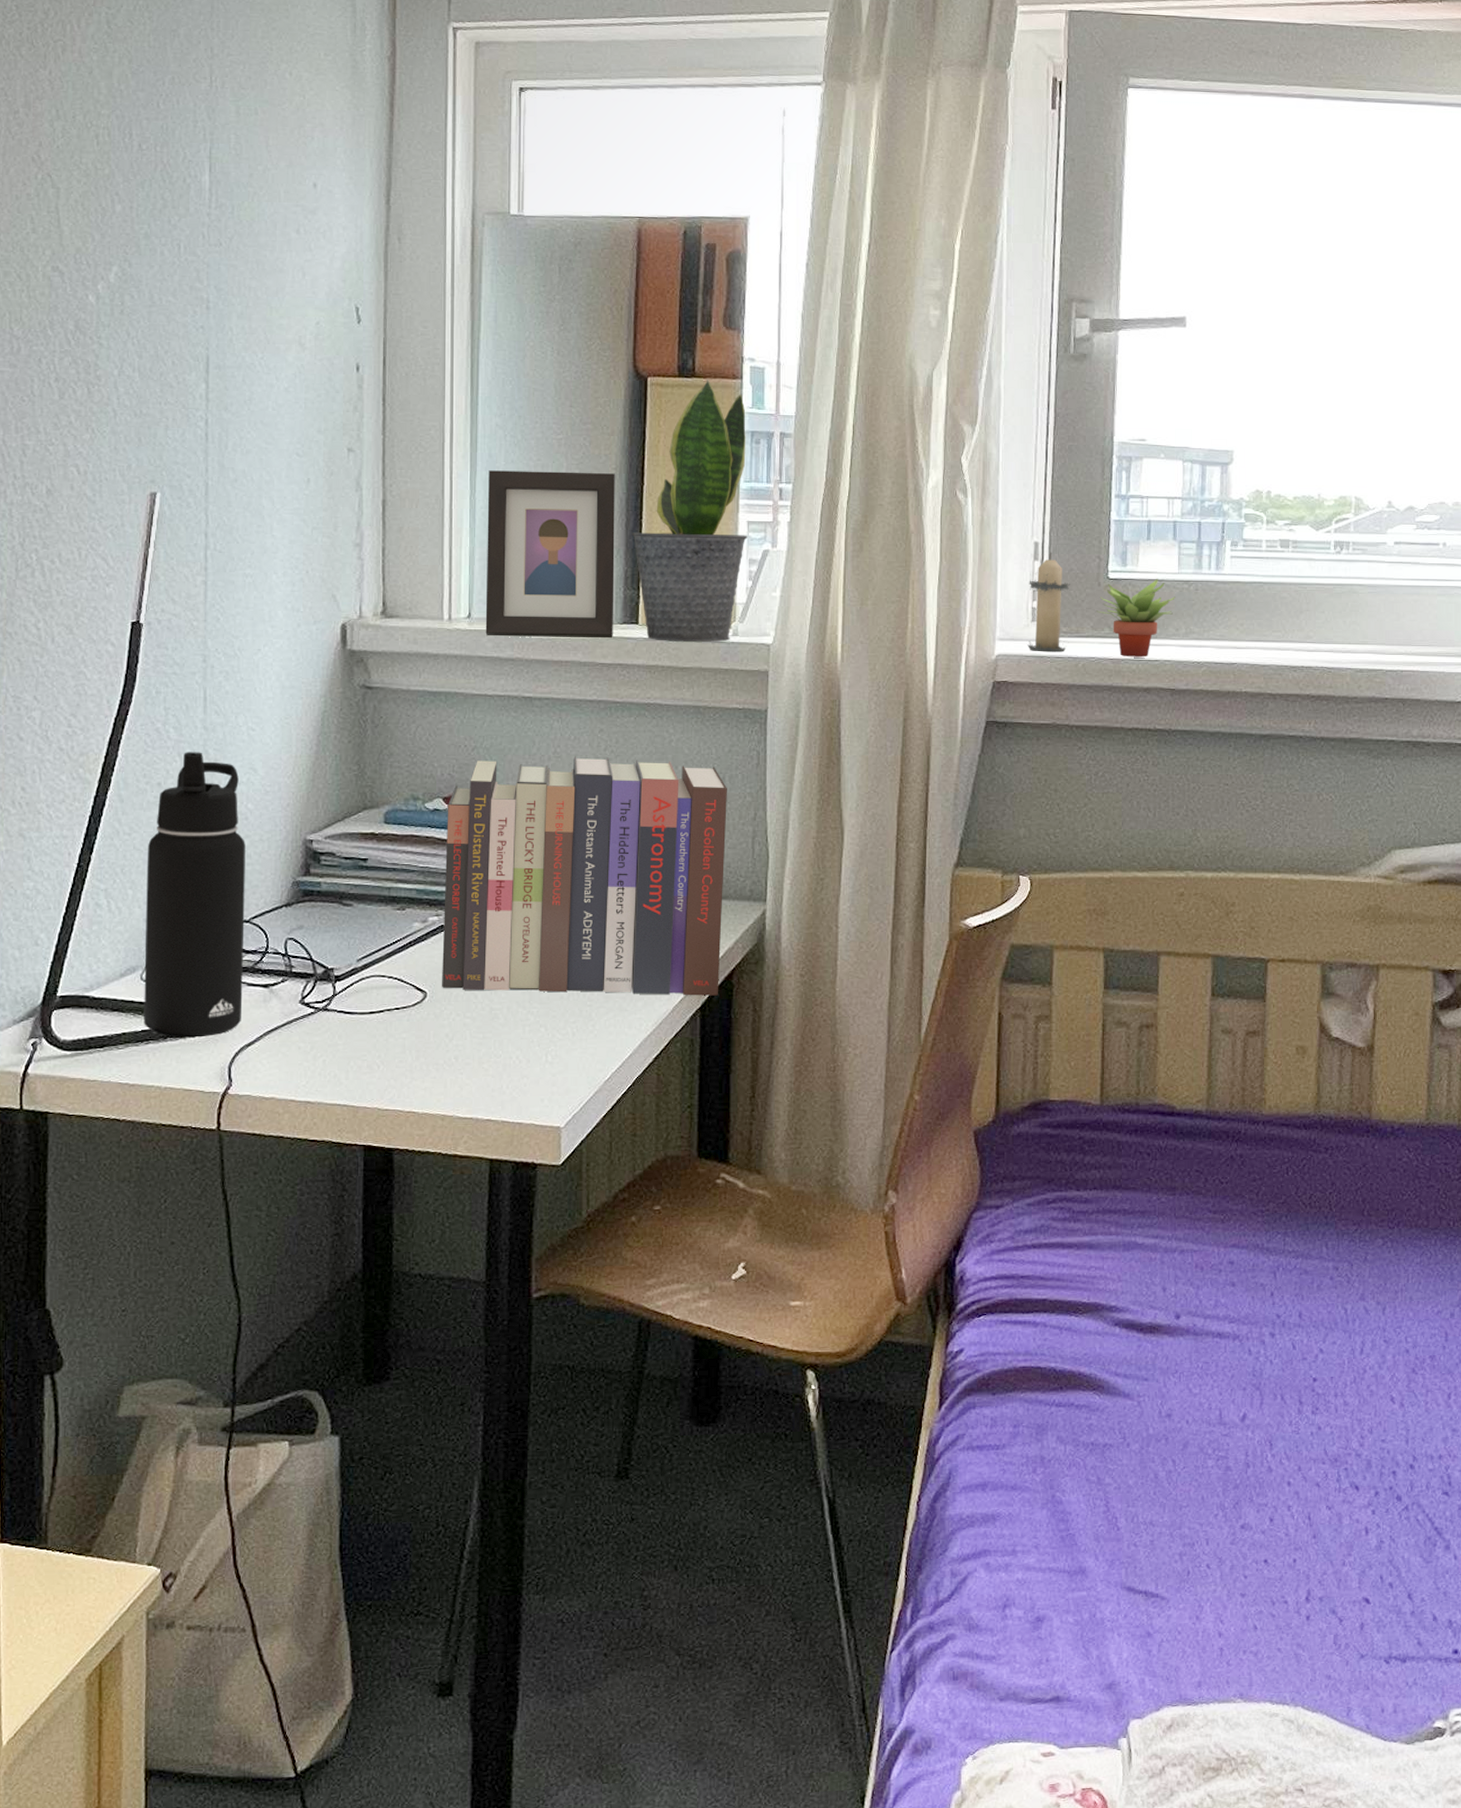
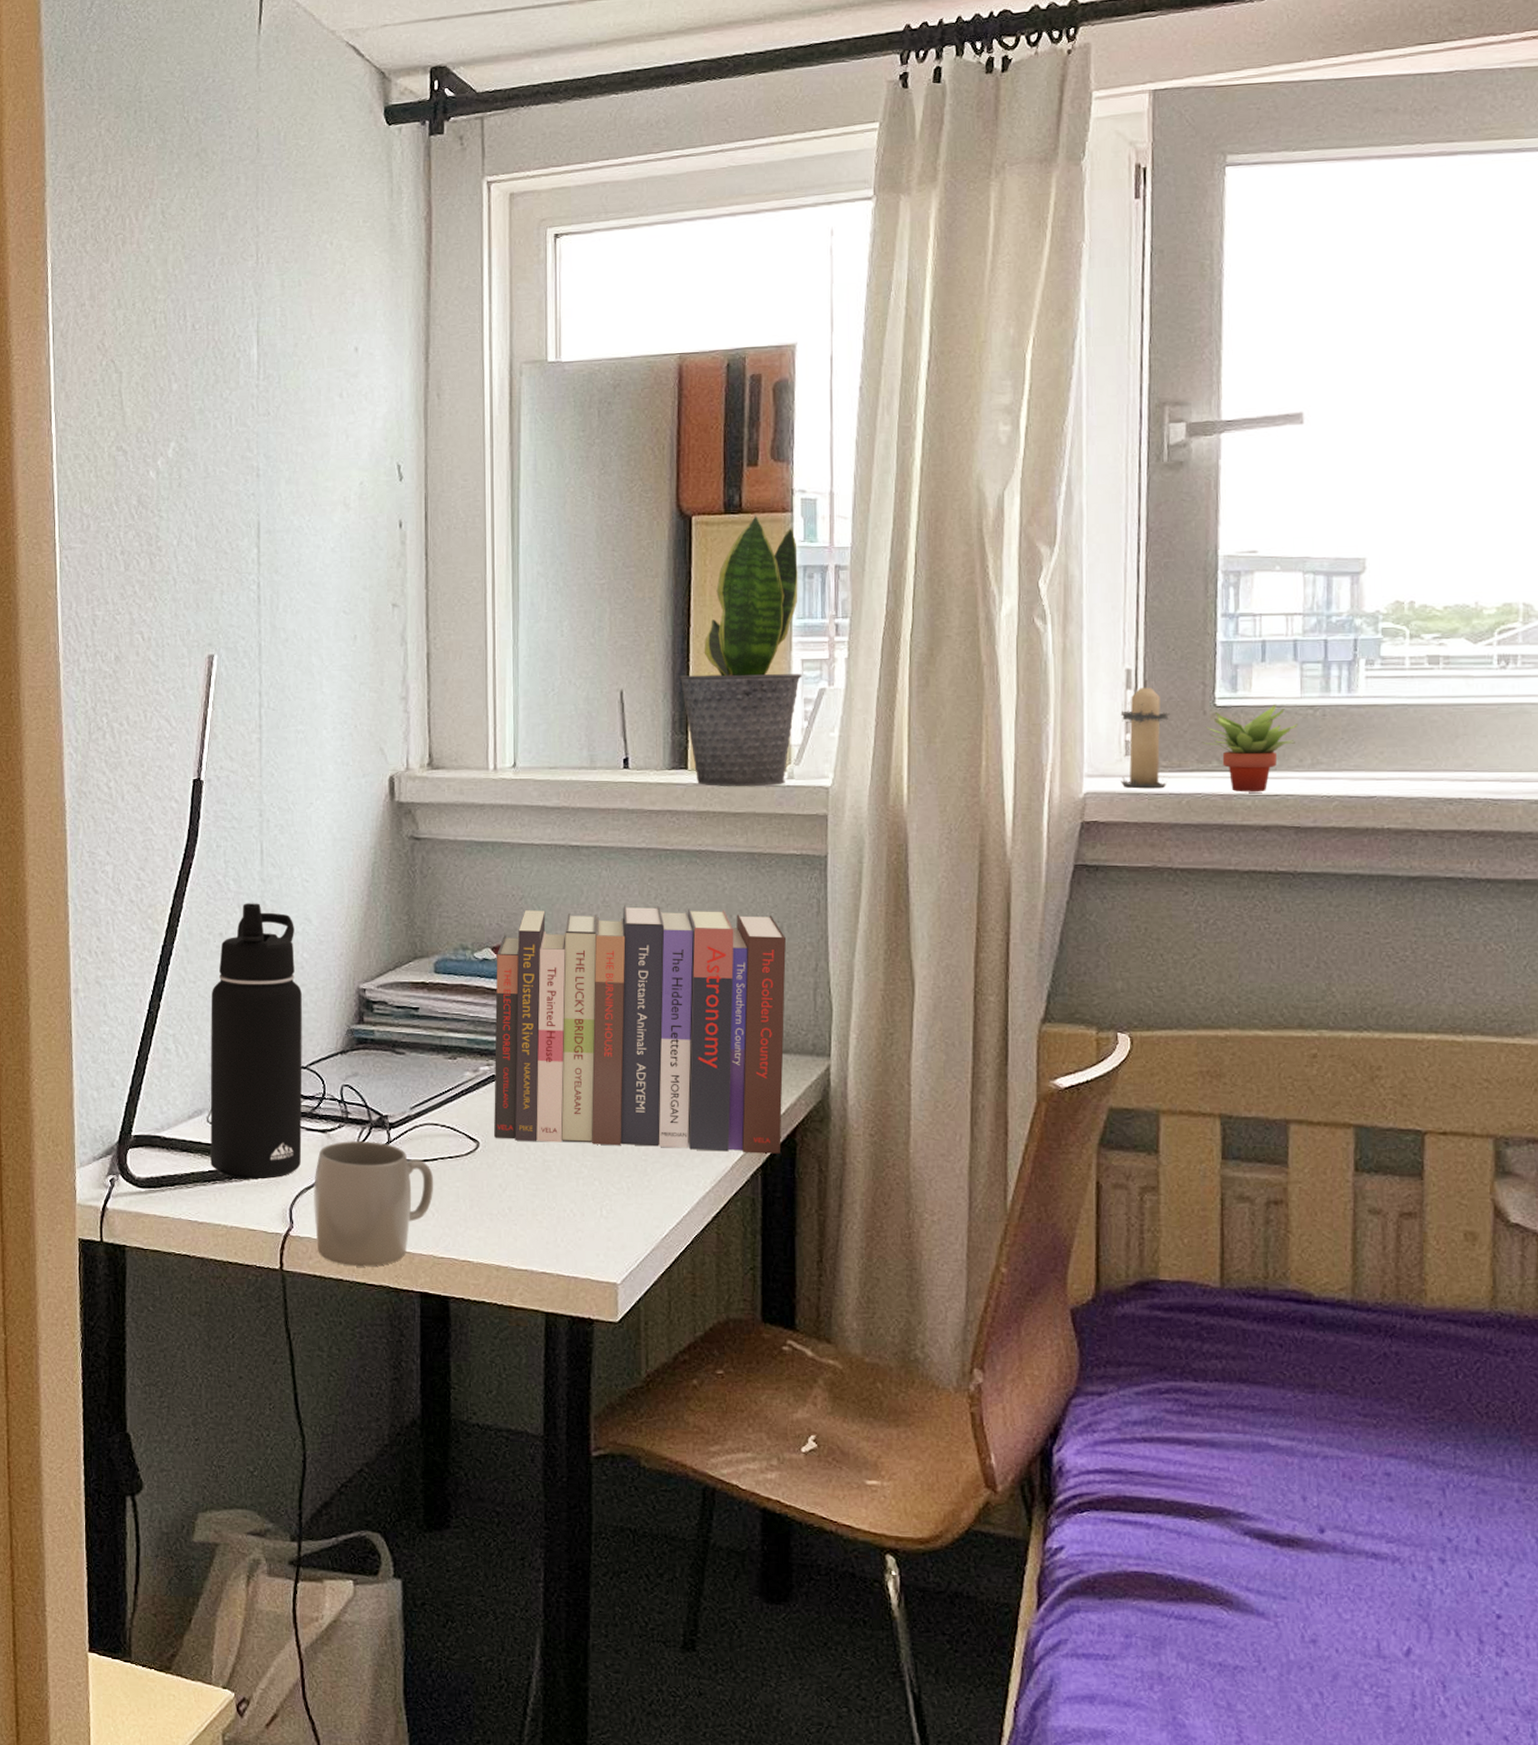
mug: none [254,995,380,1122] -> present [314,1141,434,1266]
picture frame: present [485,470,615,639] -> none [530,616,662,785]

